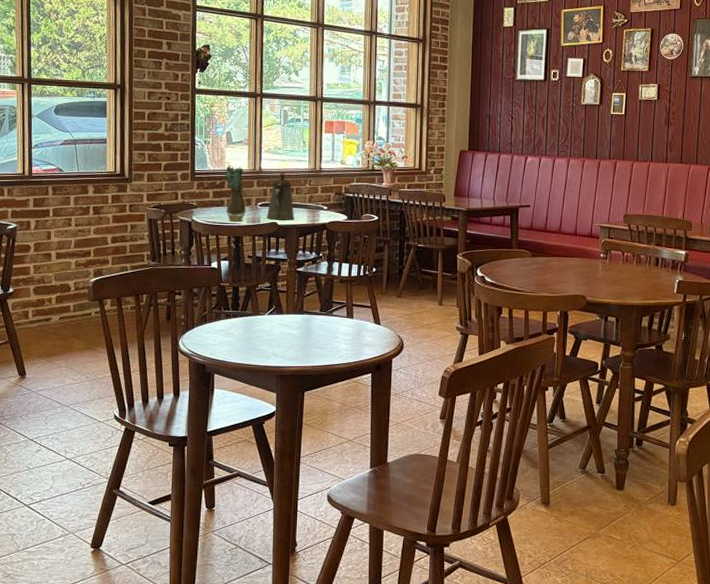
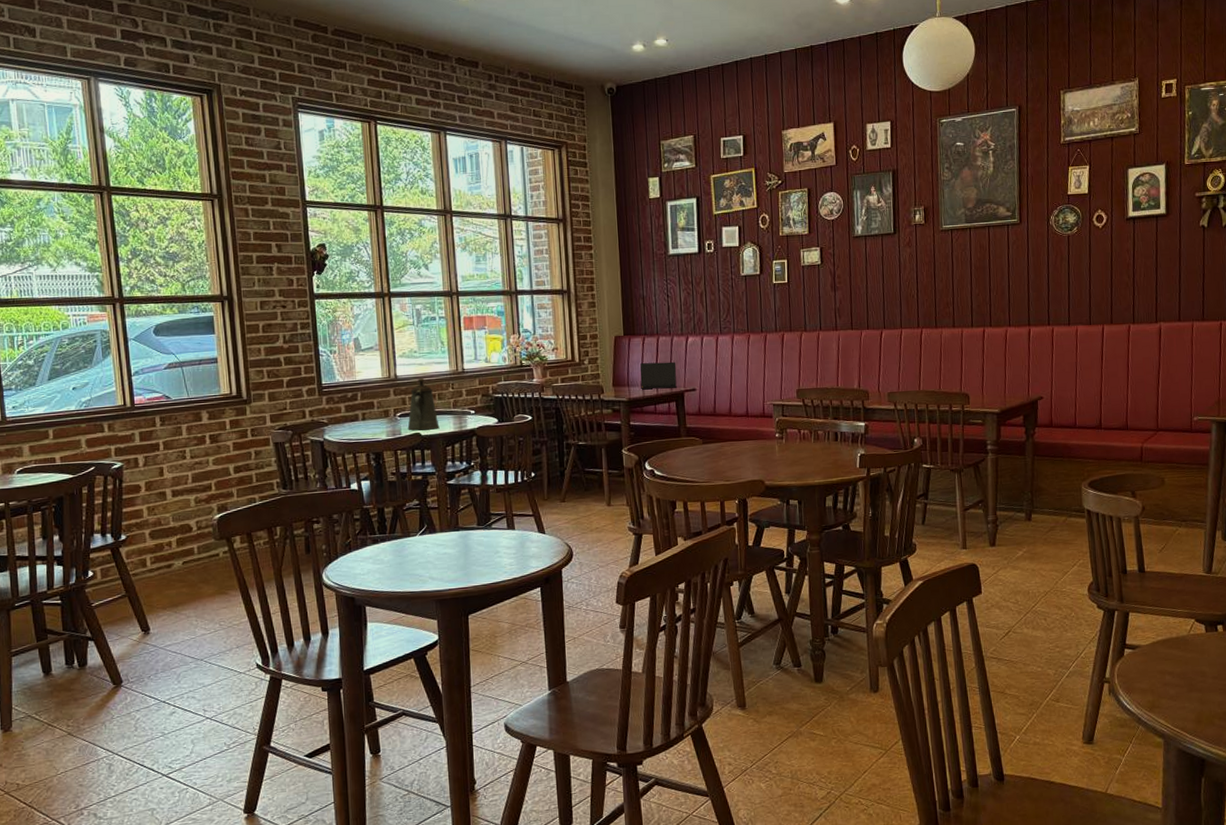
vase: present [223,163,246,221] -> none [354,373,385,436]
laptop: none [480,176,514,204] -> present [640,361,678,390]

